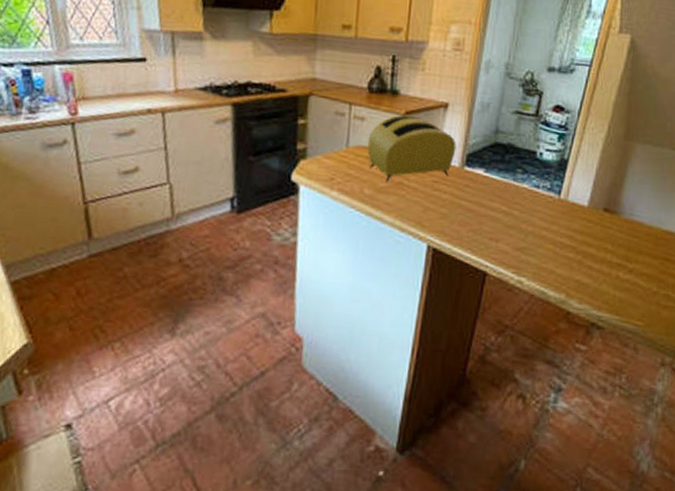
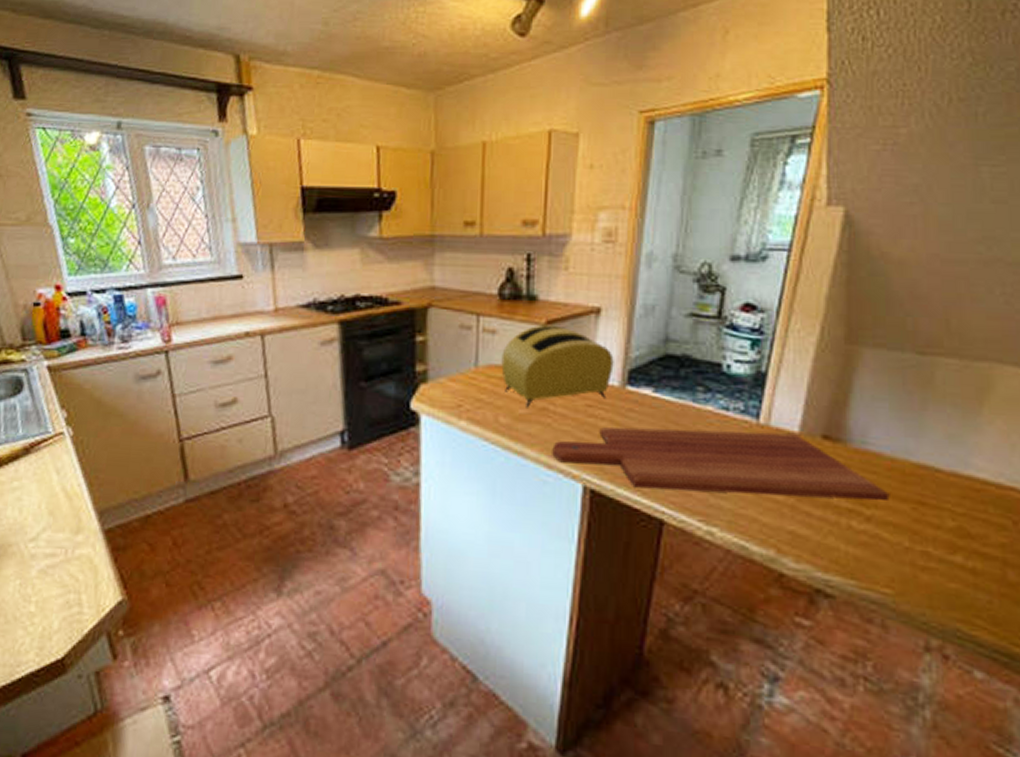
cutting board: none [405,199,646,258] -> present [552,427,890,502]

